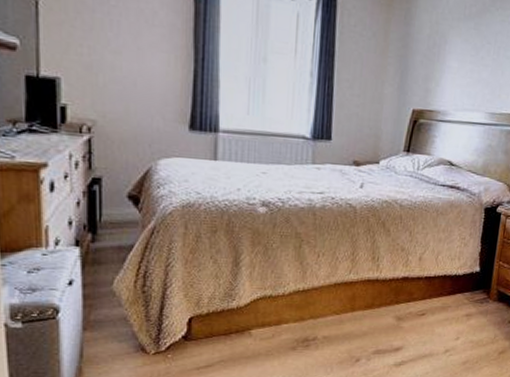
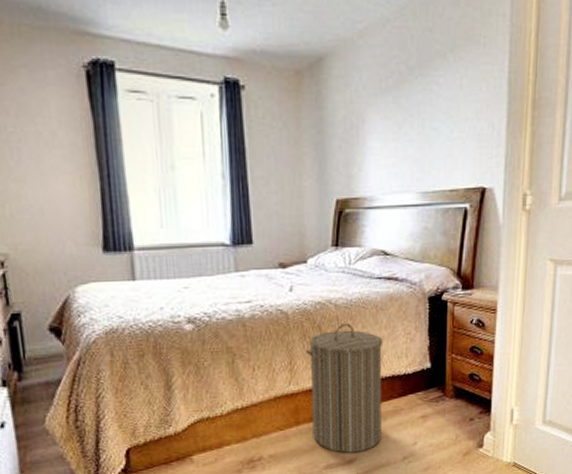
laundry hamper: none [366,222,440,341] -> present [305,323,383,453]

